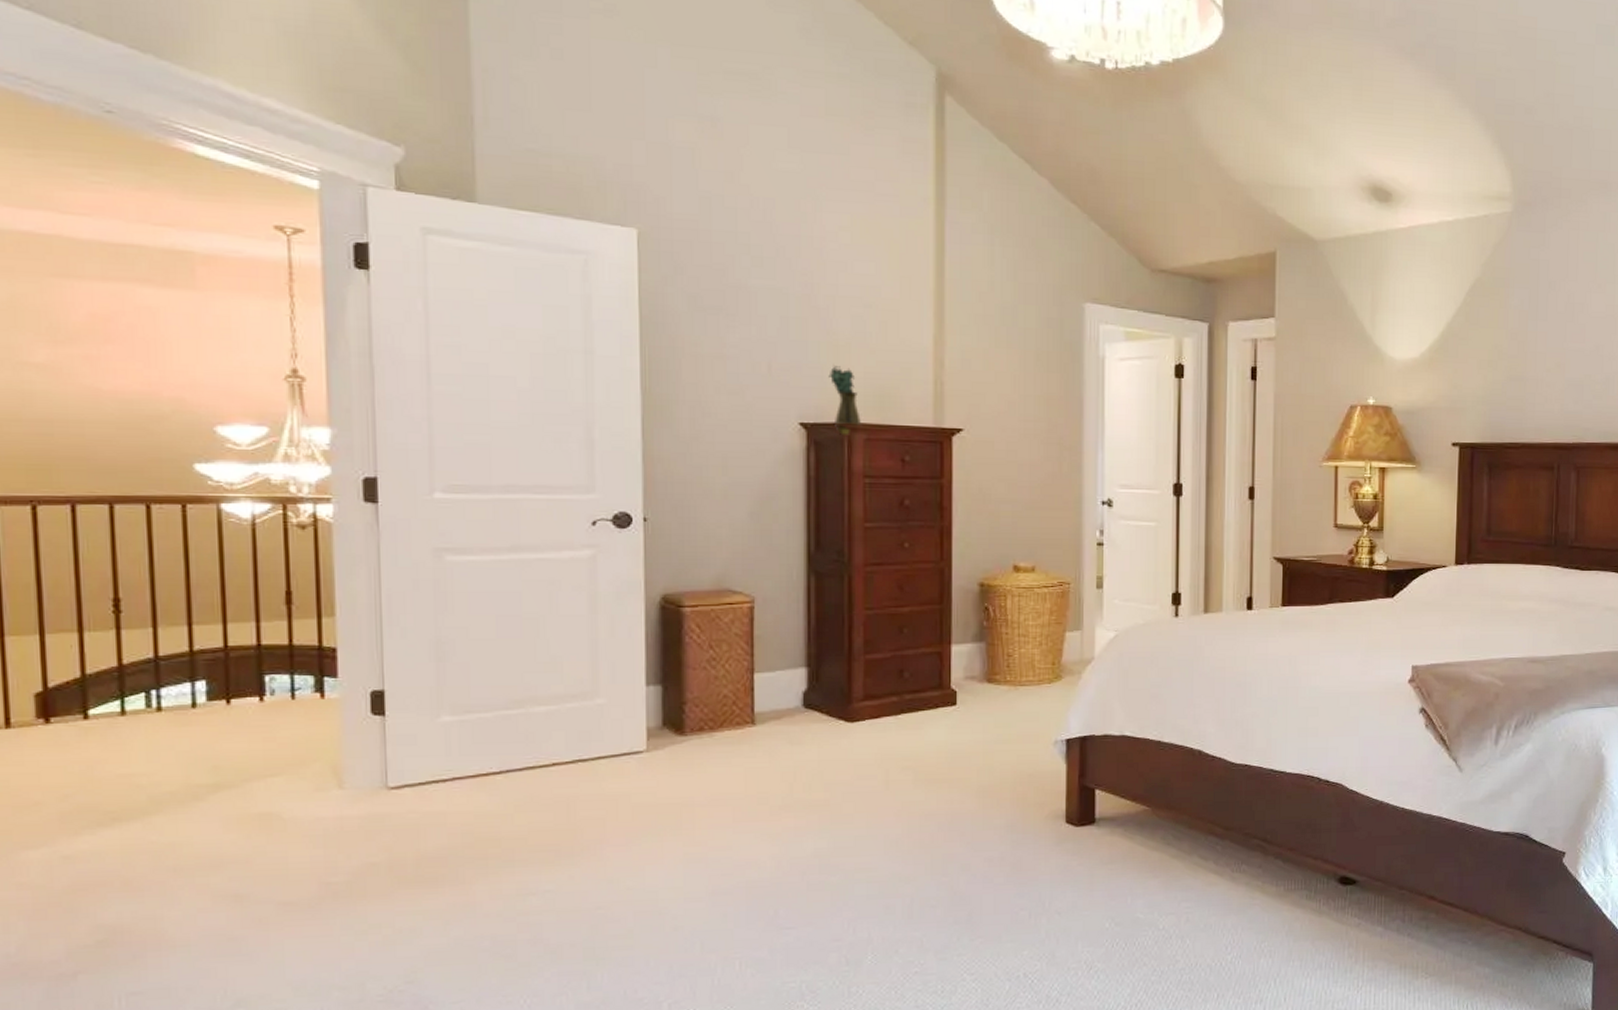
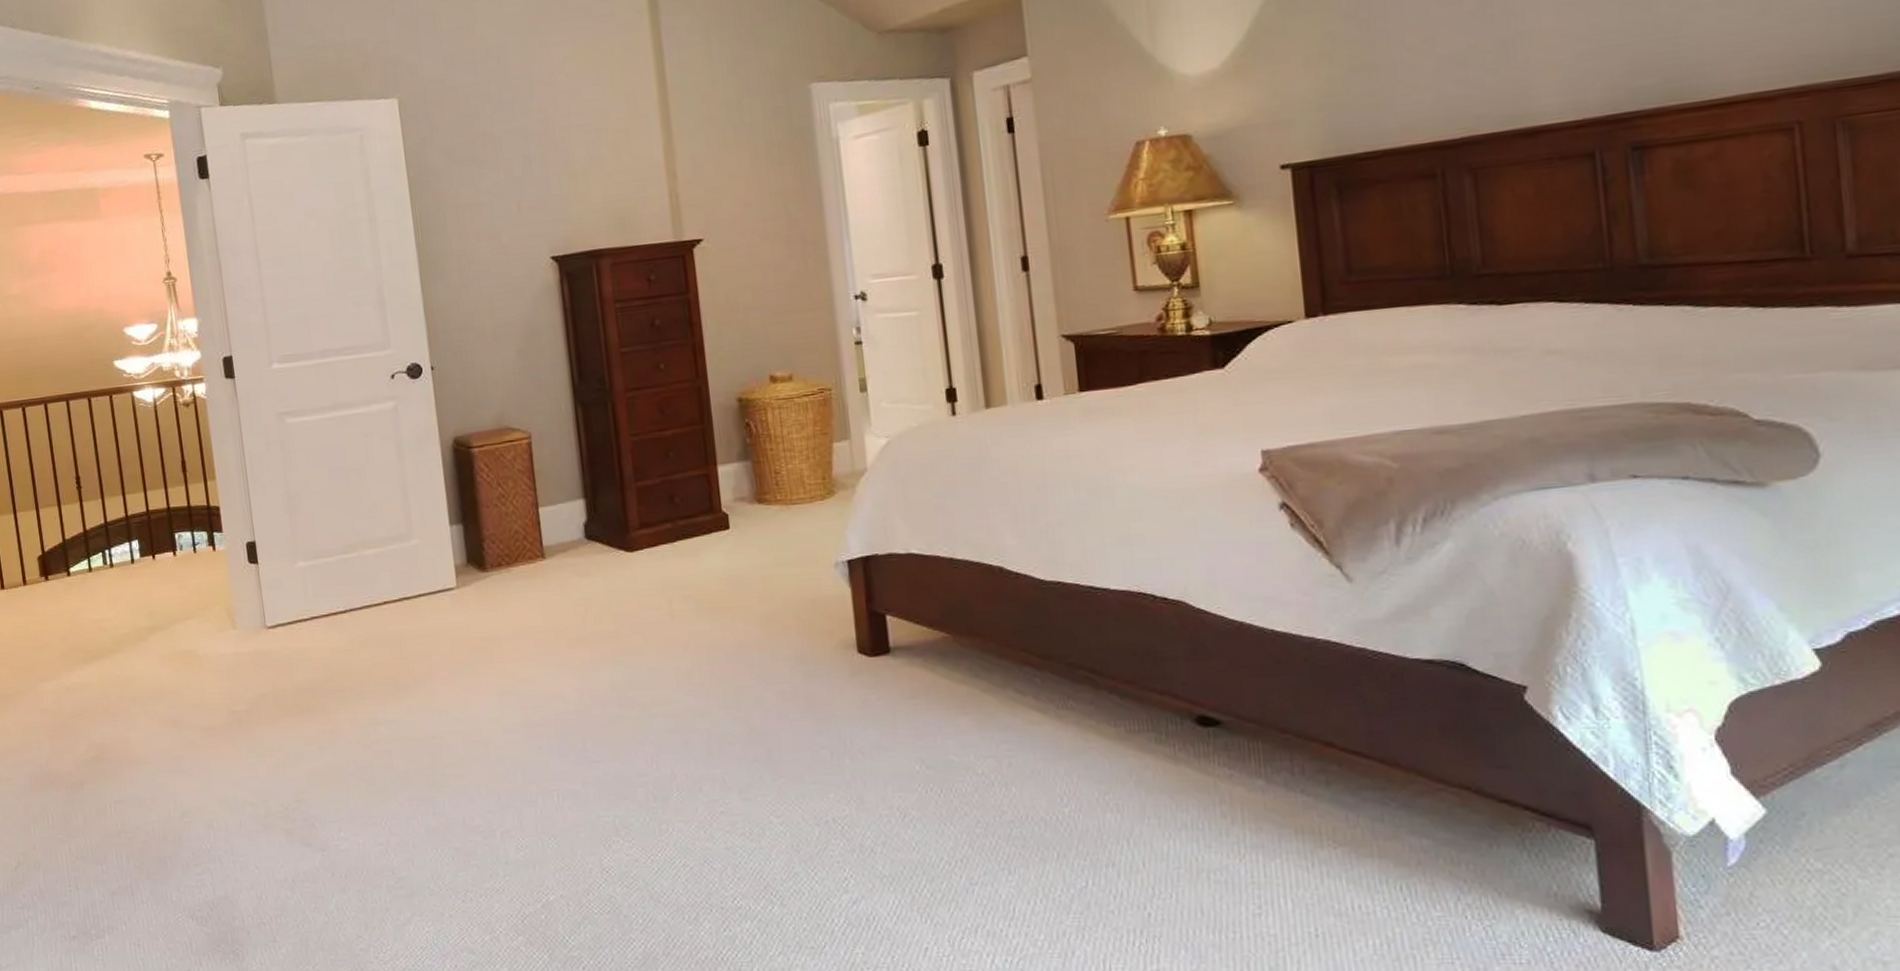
vase: present [828,364,861,437] -> none [571,194,606,264]

